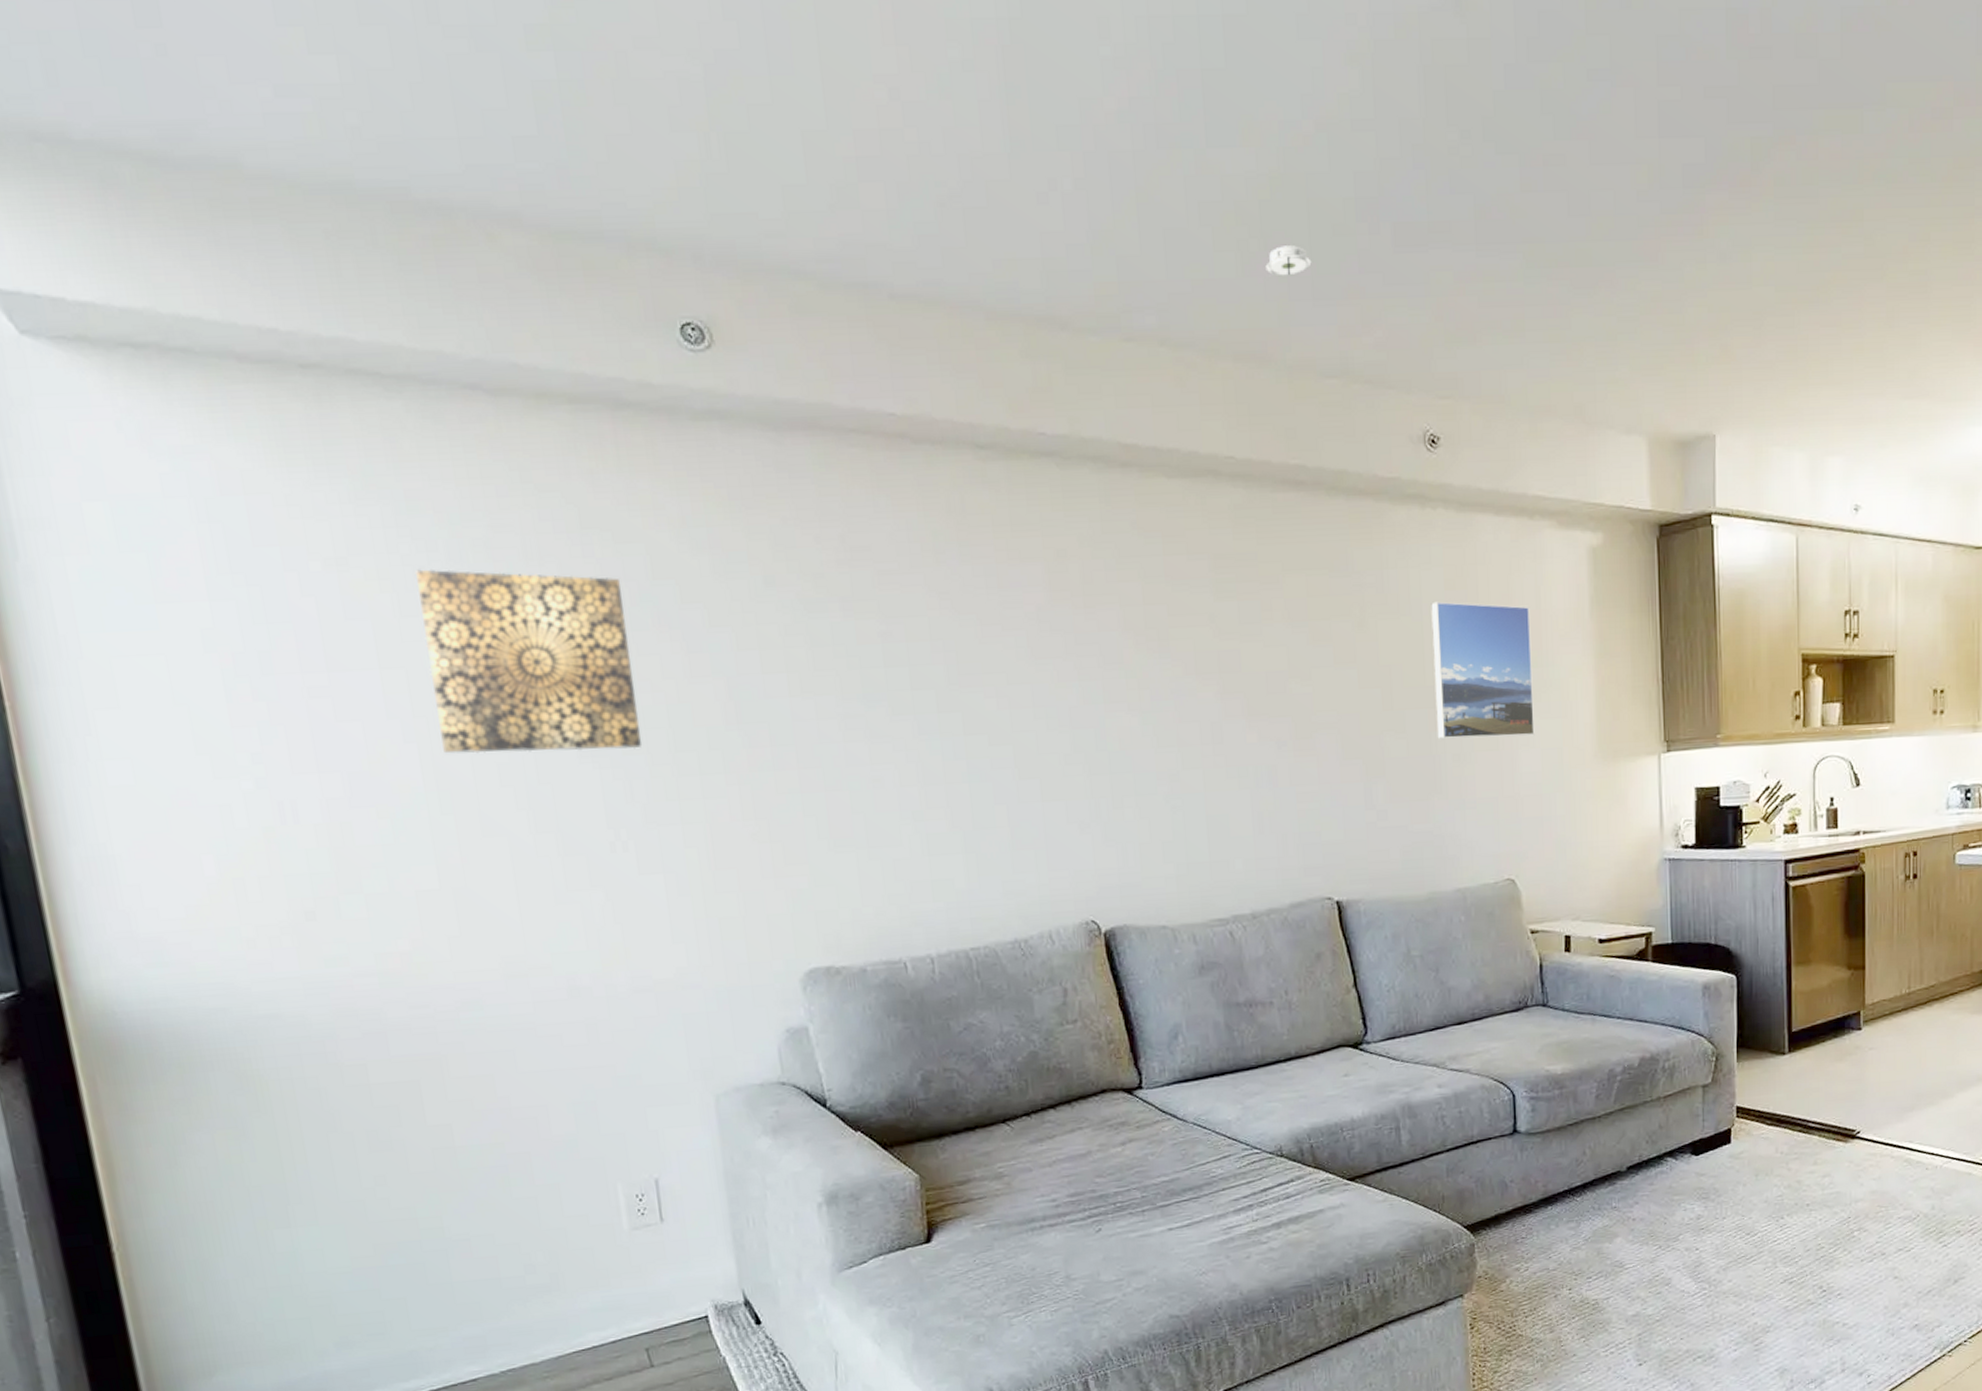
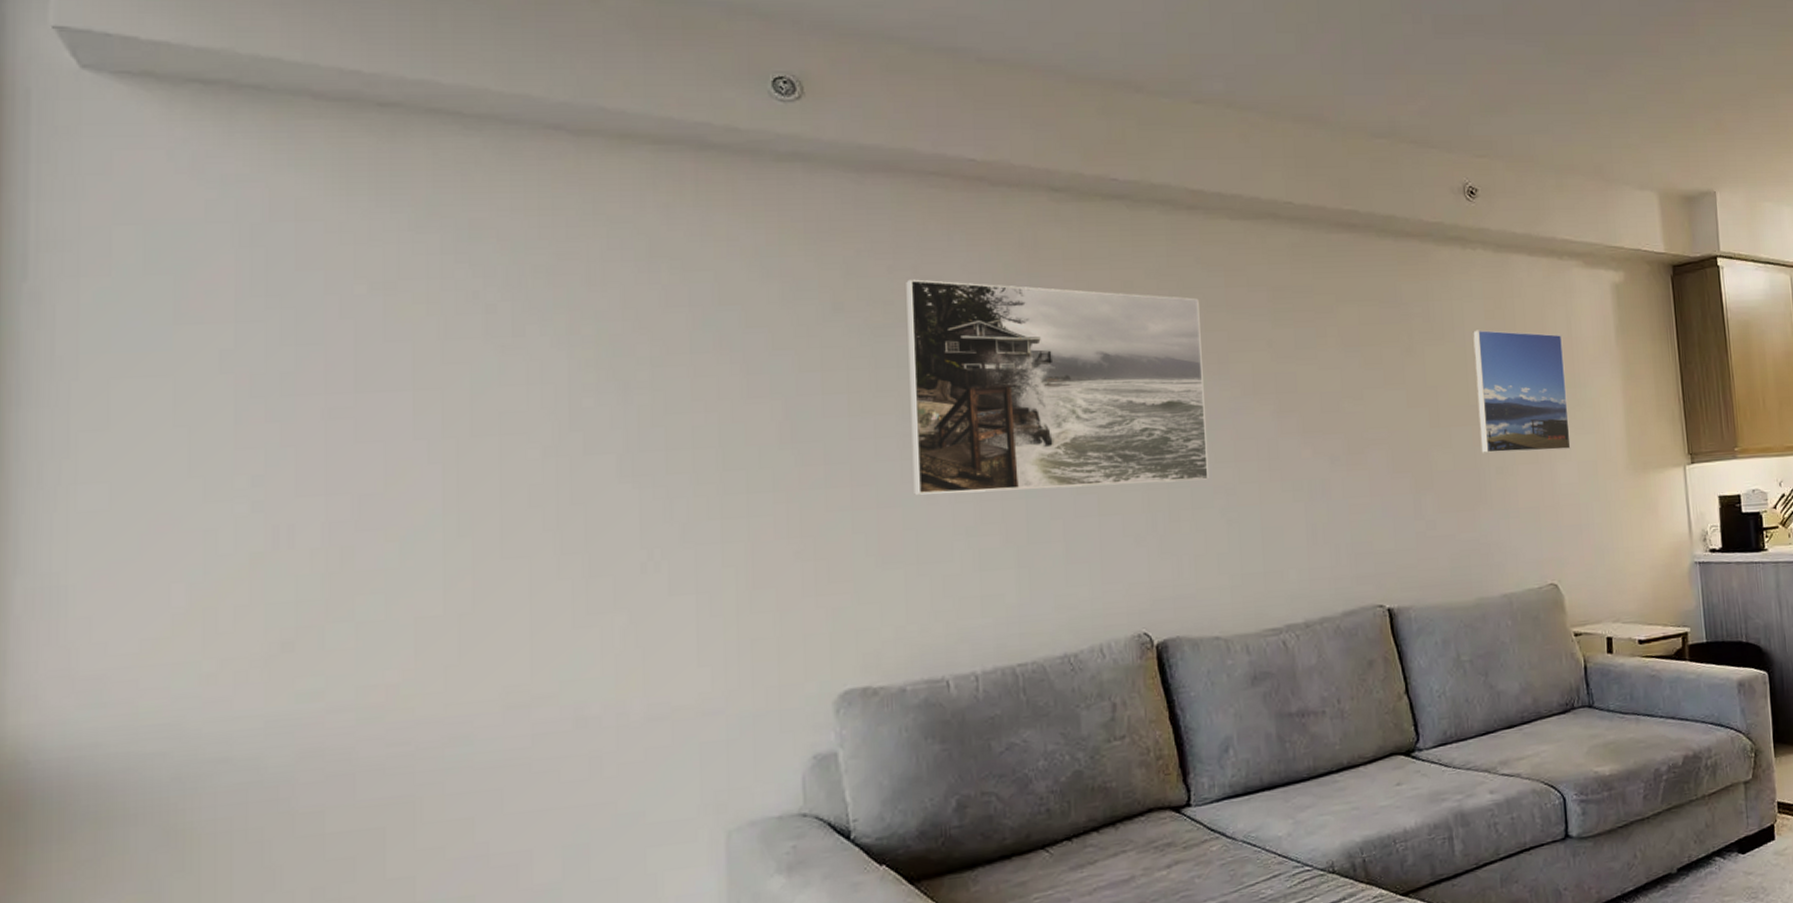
wall art: present [414,569,643,754] -> none [467,293,689,474]
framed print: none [834,549,1153,778] -> present [906,279,1210,495]
smoke detector: present [1265,245,1312,278] -> none [1321,30,1363,55]

